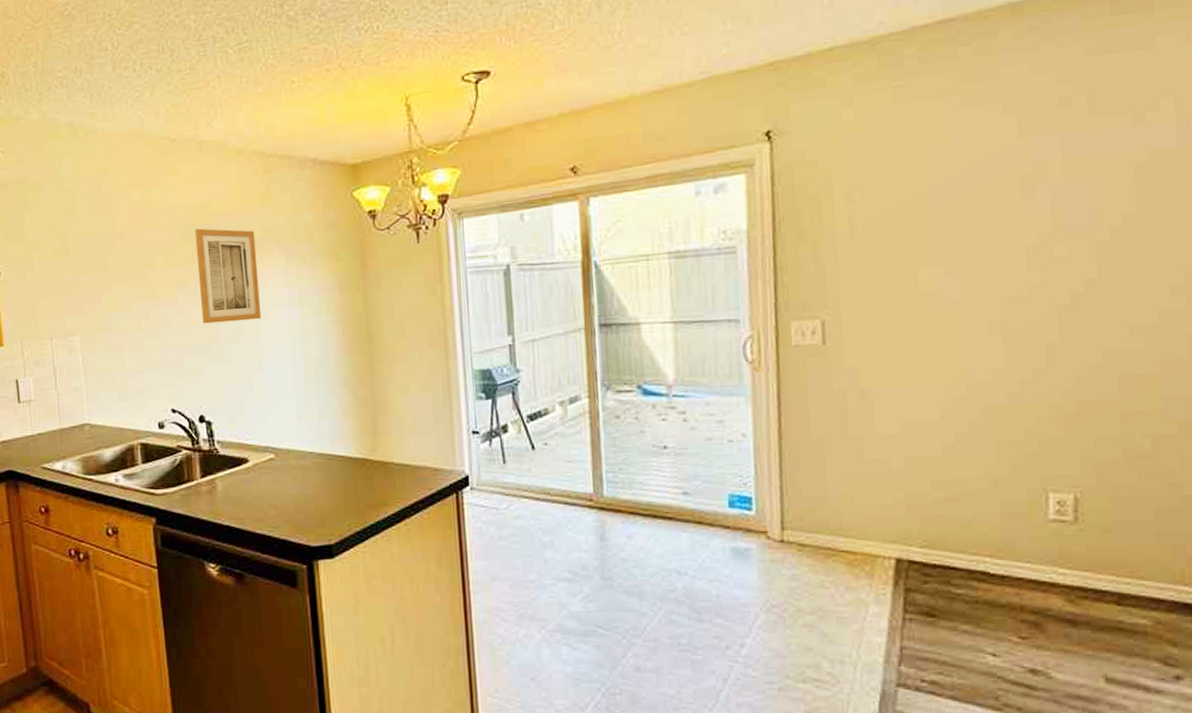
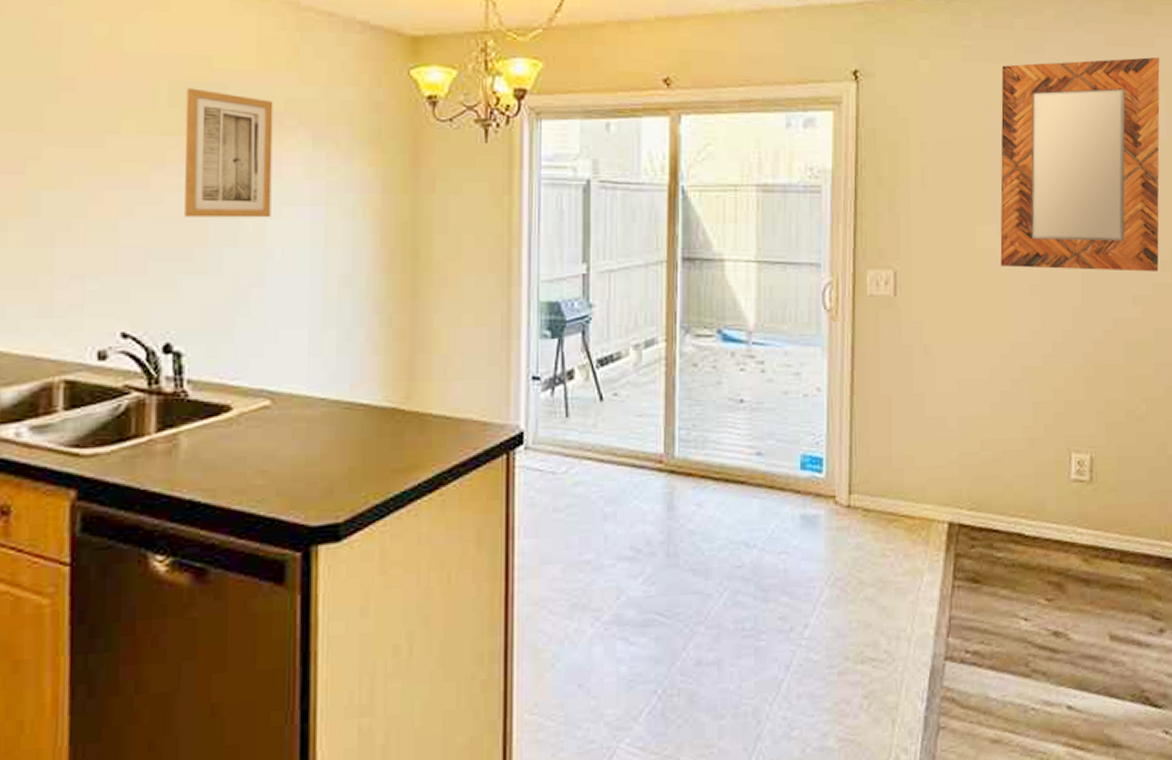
home mirror: none [944,57,1168,307] -> present [1000,57,1160,272]

